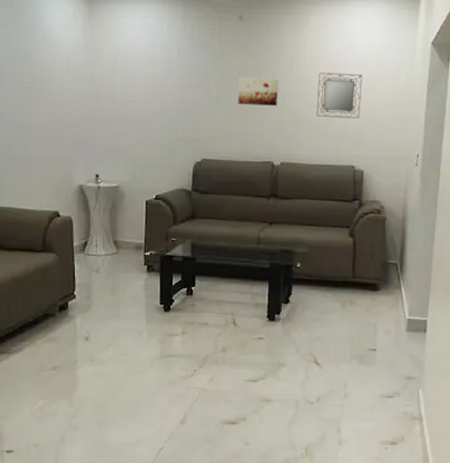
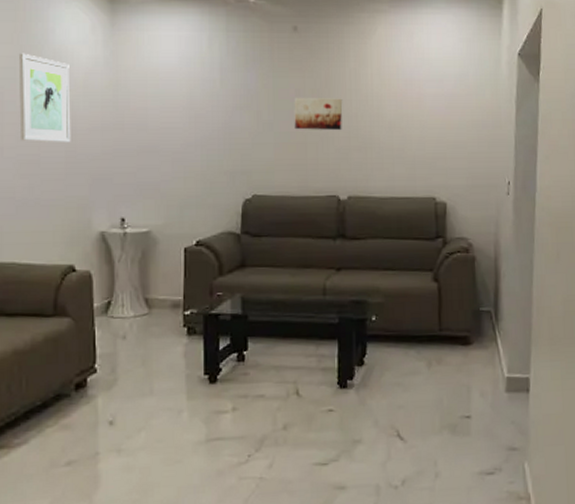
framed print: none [15,35,56,111] -> present [18,53,71,143]
home mirror: present [316,73,362,118] -> none [388,90,441,142]

